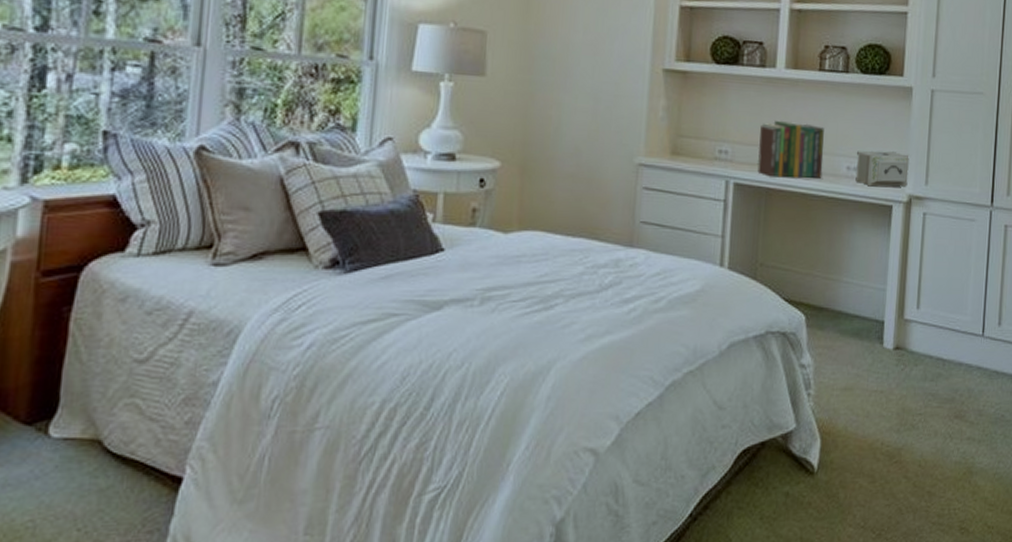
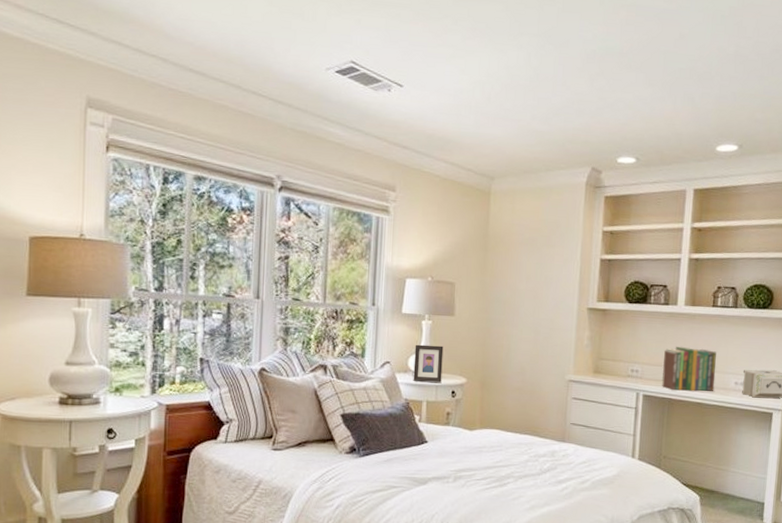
picture frame: none [425,114,470,167] -> present [413,344,444,382]

